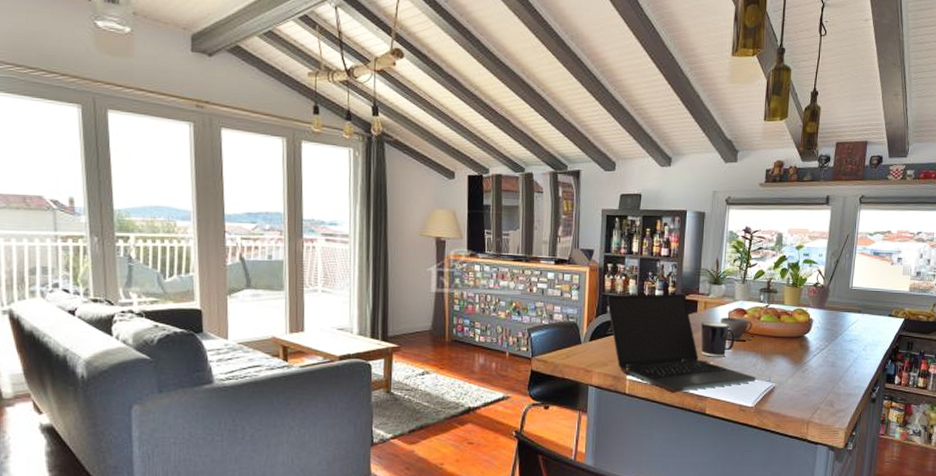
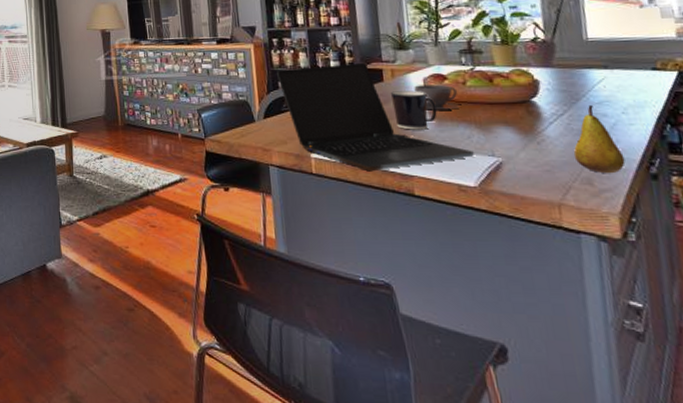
fruit: none [825,342,858,398] -> present [573,104,626,174]

